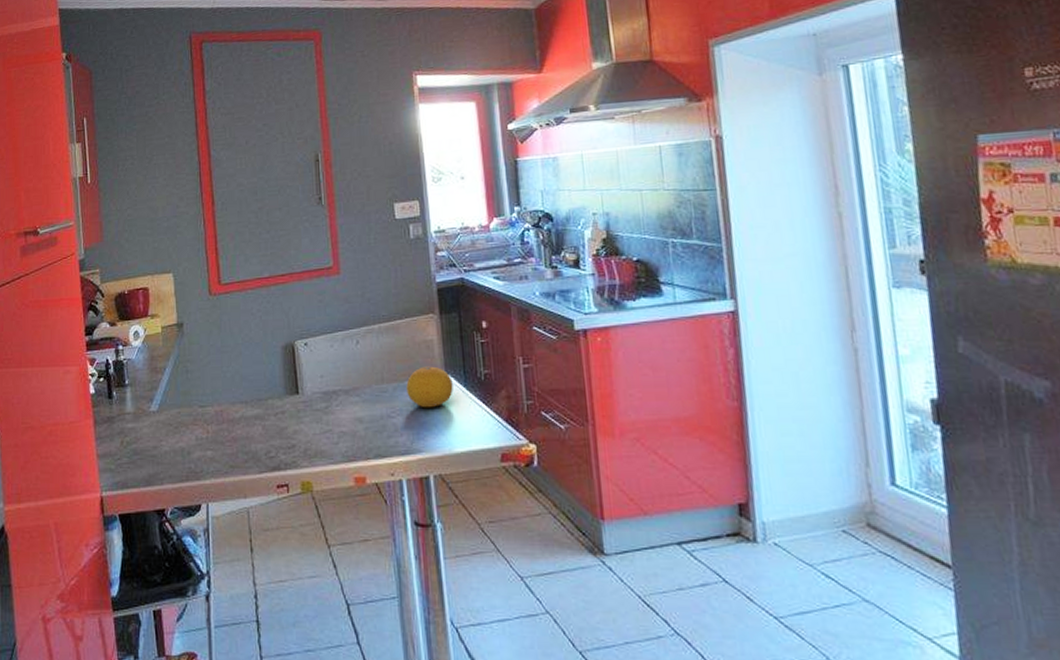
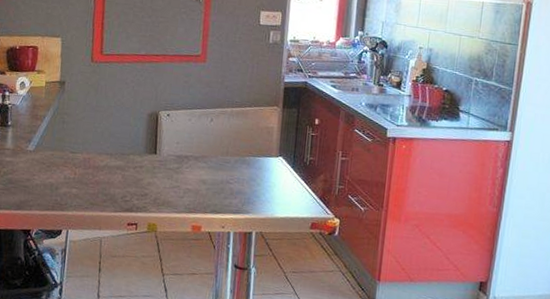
fruit: present [406,366,453,408] -> none [245,147,284,181]

